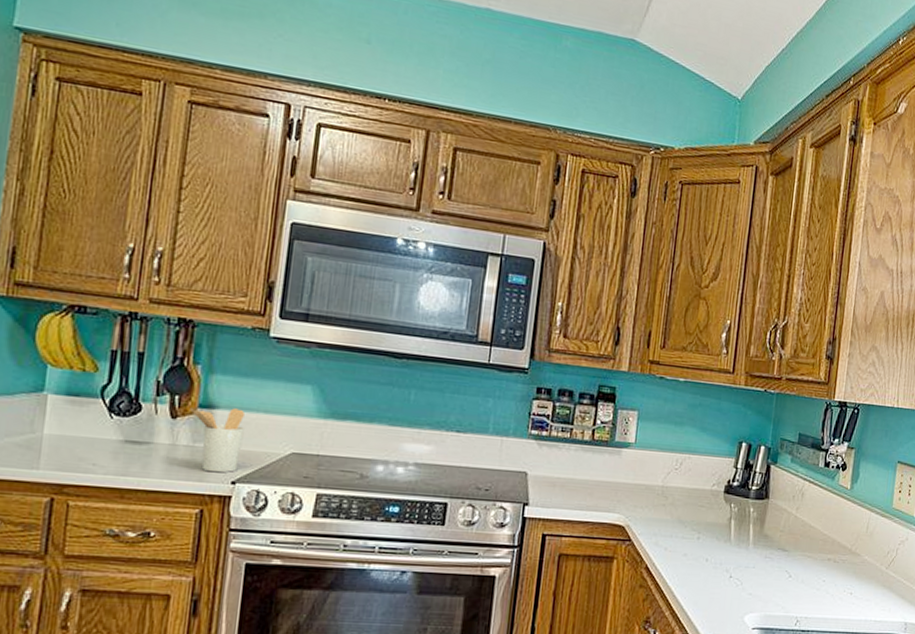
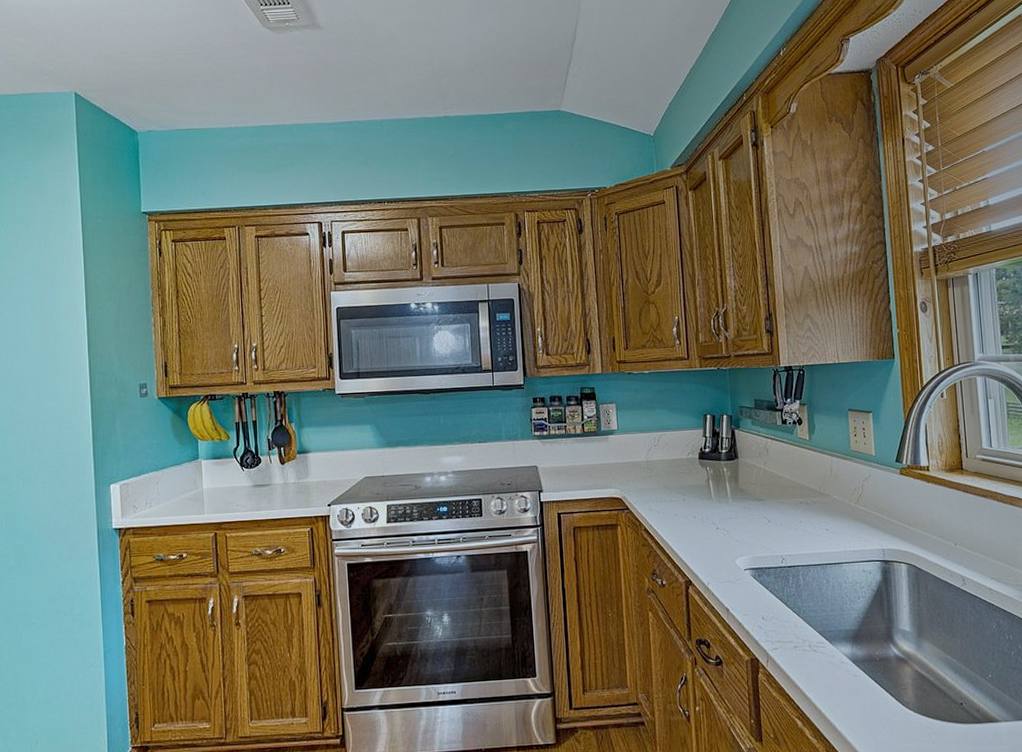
utensil holder: present [190,407,245,473] -> none [292,450,331,500]

